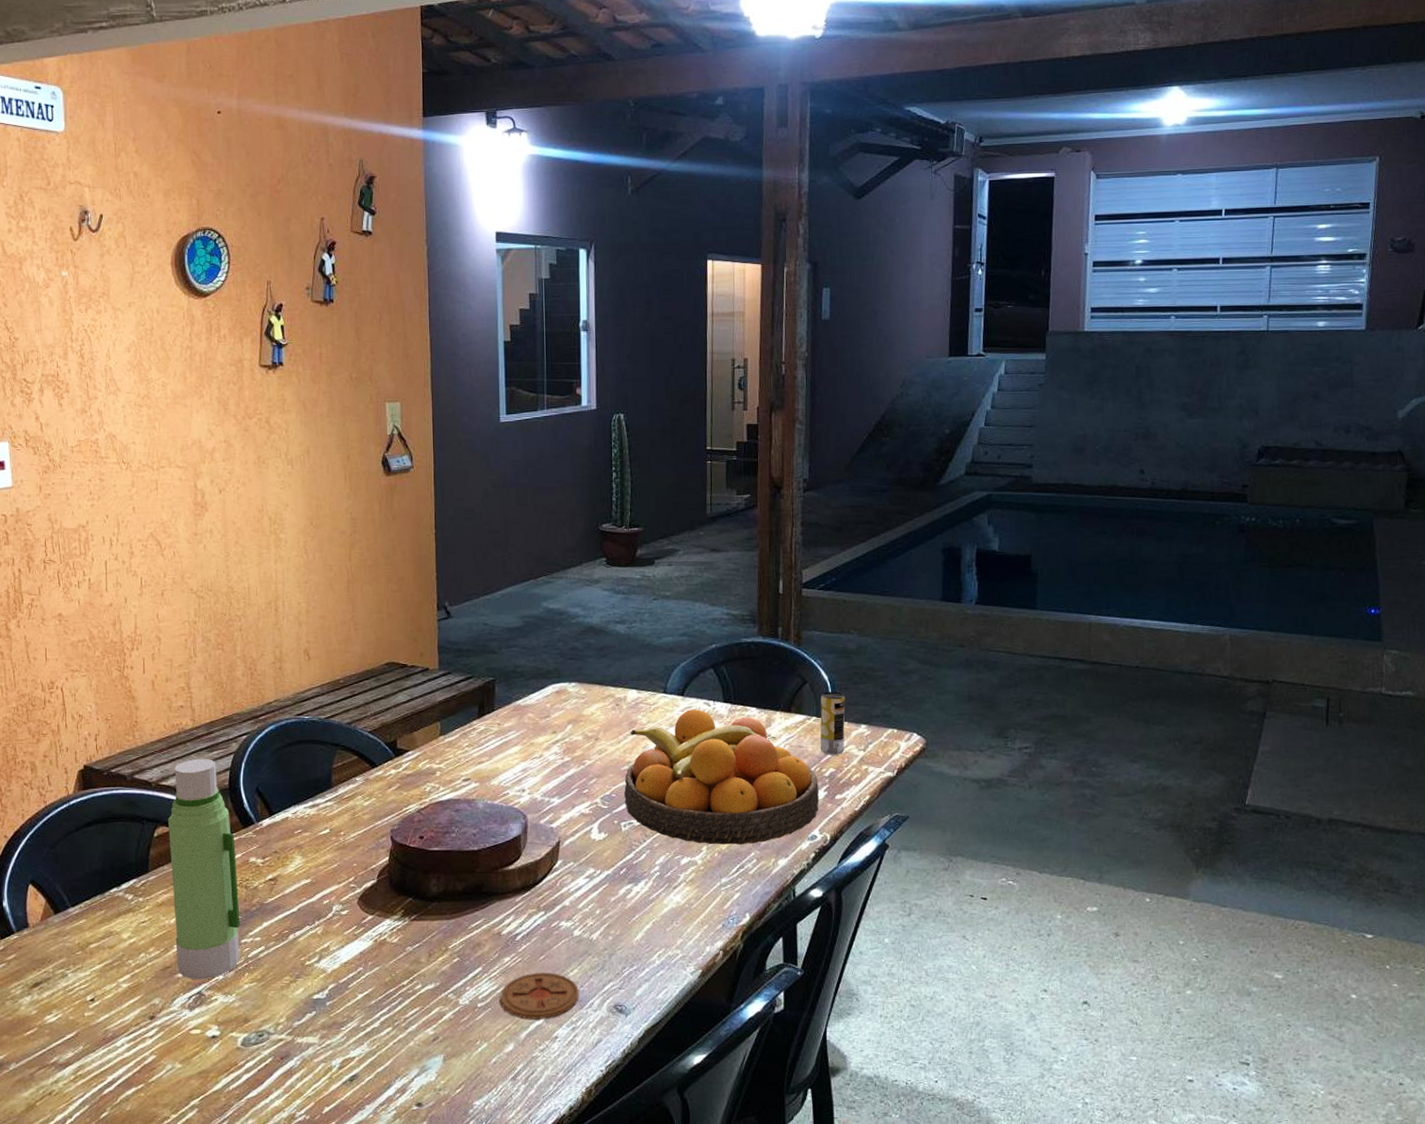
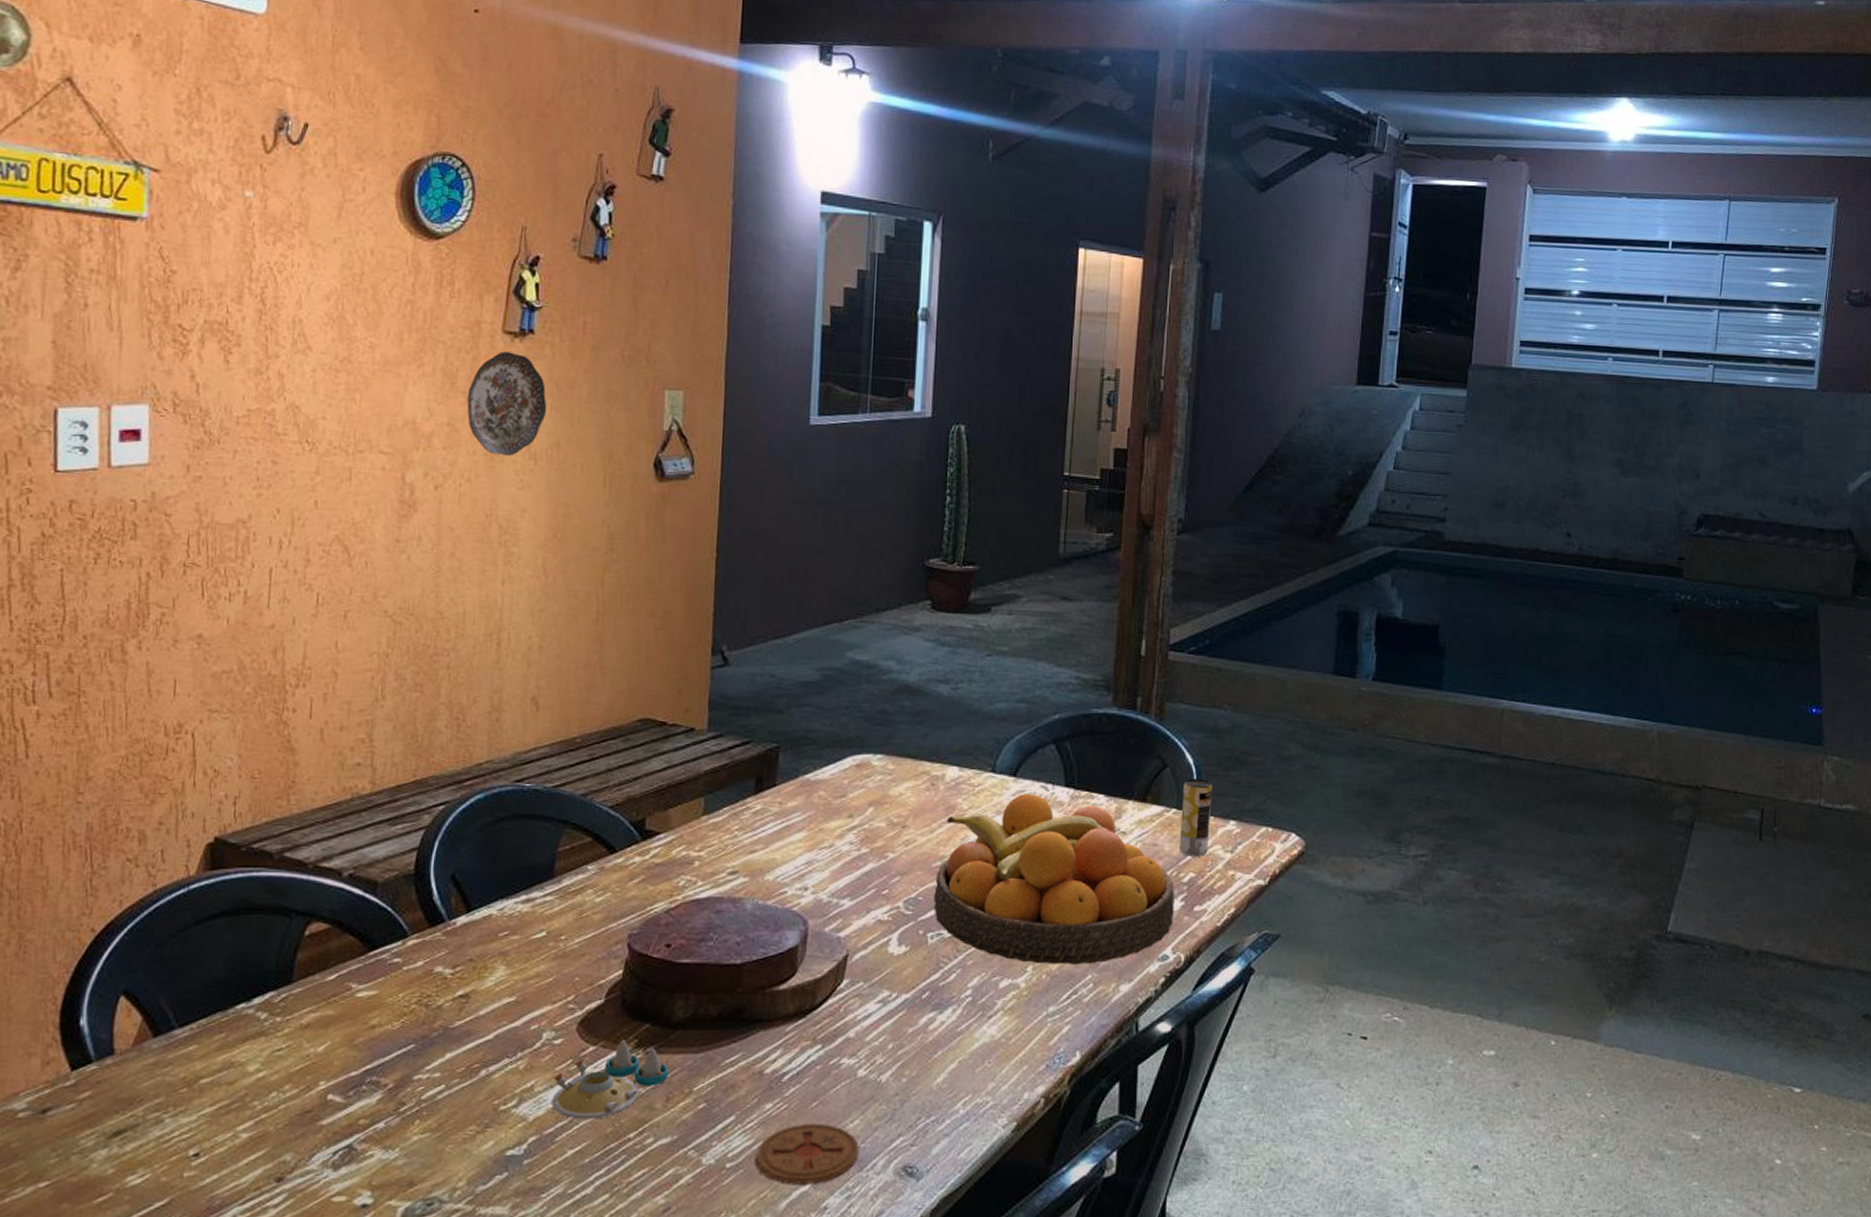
water bottle: present [168,759,240,980] -> none [321,834,417,1129]
decorative plate: none [237,381,298,464] -> present [466,351,547,456]
salt and pepper shaker set: none [344,910,429,971] -> present [552,1040,669,1120]

